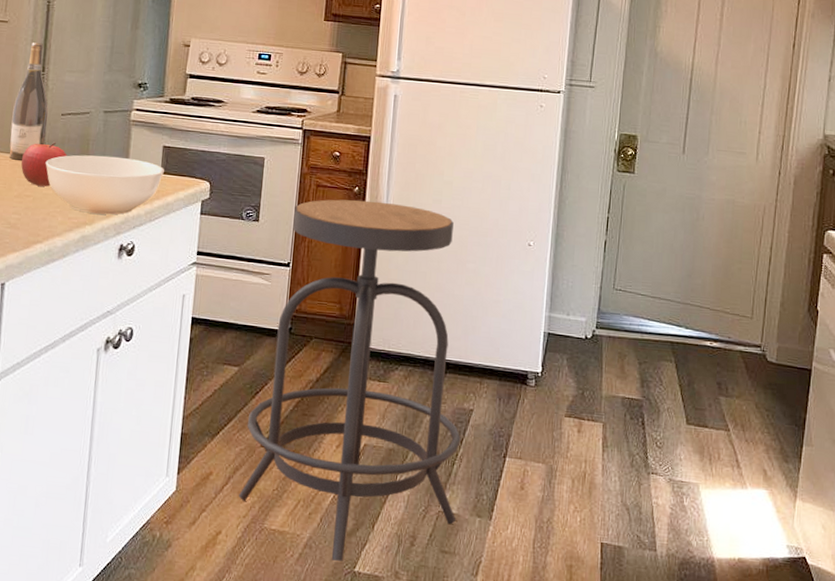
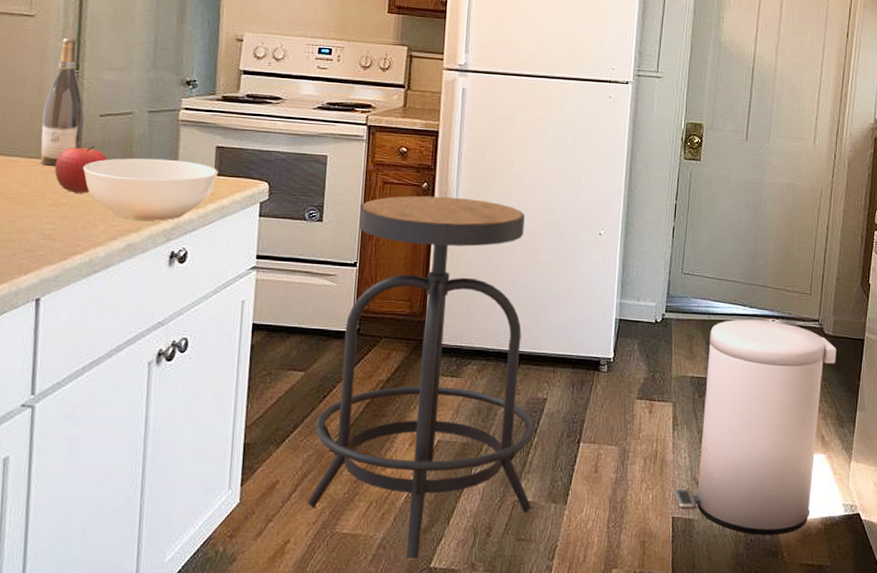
pedal bin: none [602,340,781,572] -> present [673,319,837,535]

